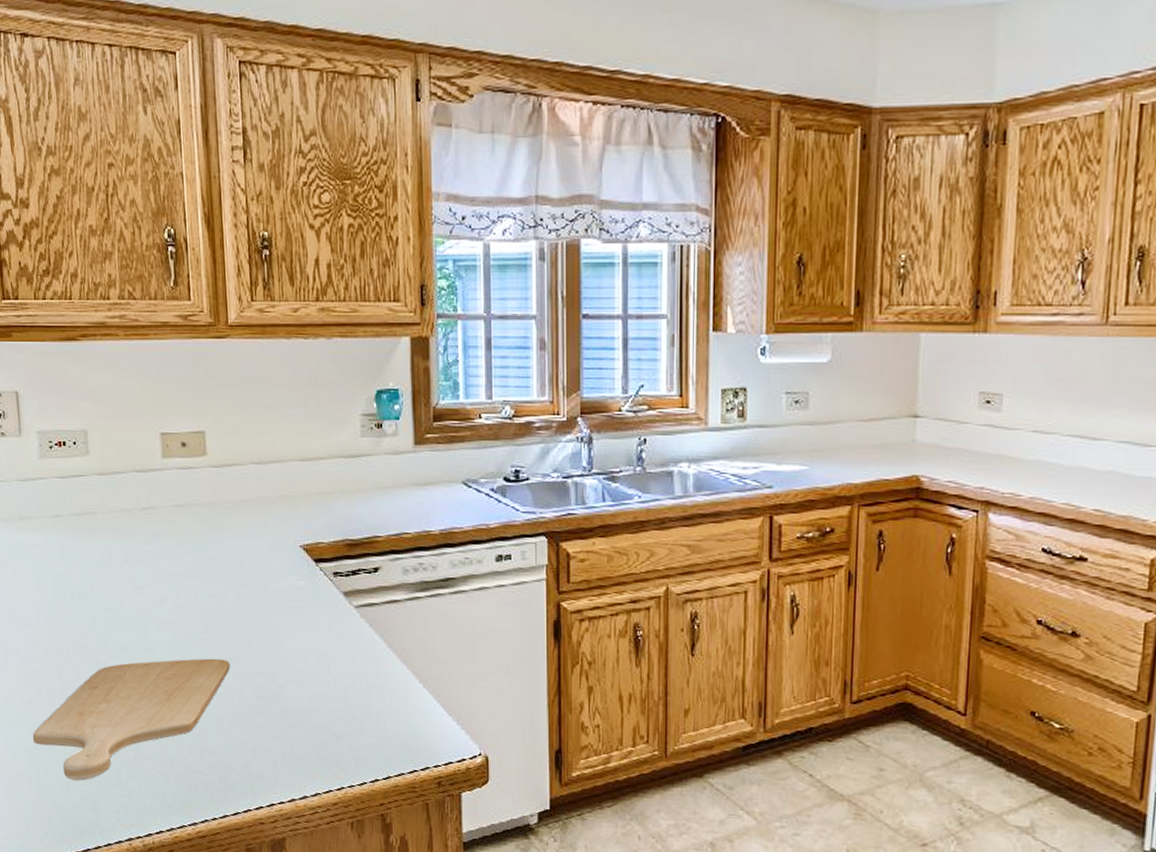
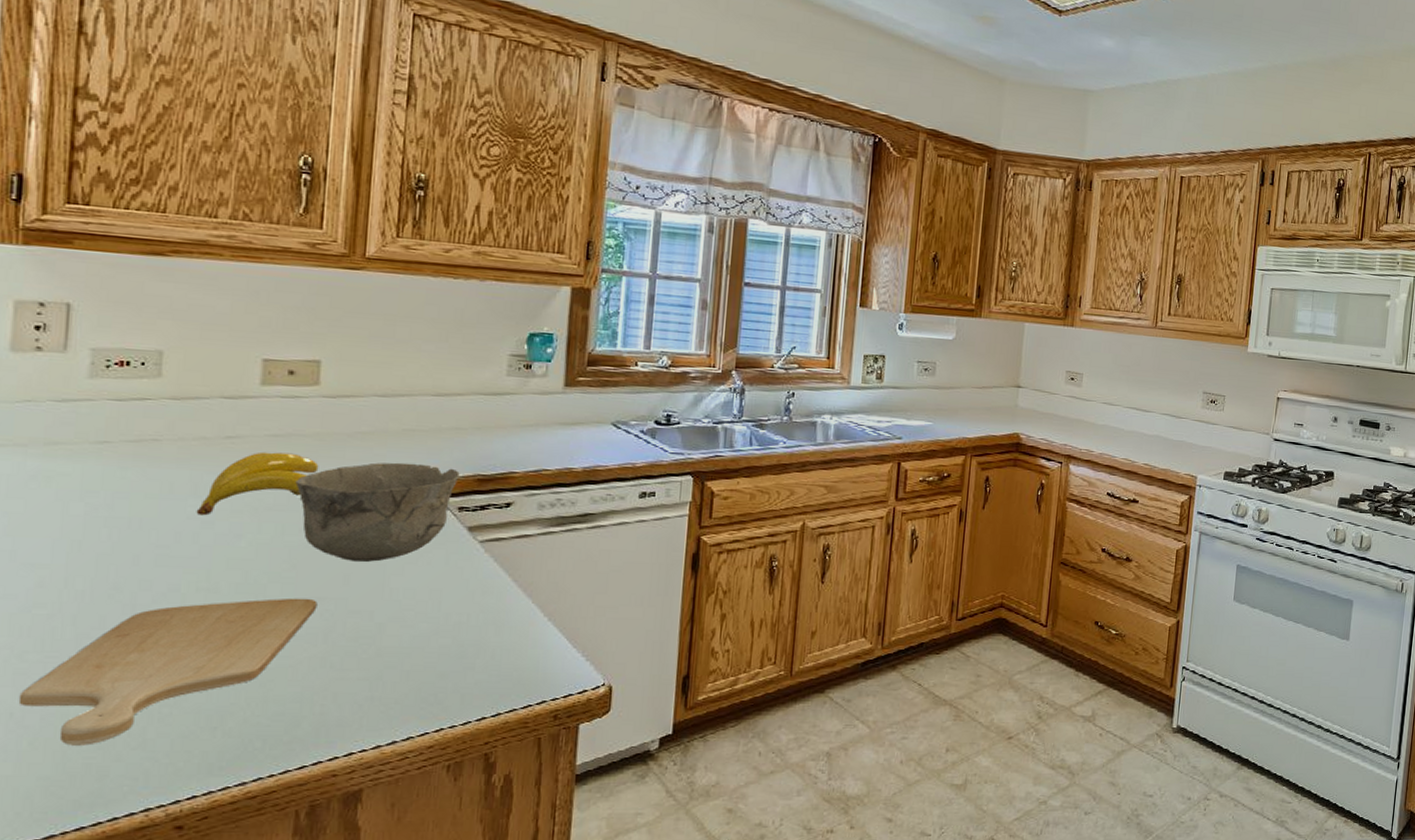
banana: none [130,521,216,582] -> present [196,451,319,516]
bowl: none [199,528,331,626] -> present [295,462,460,562]

